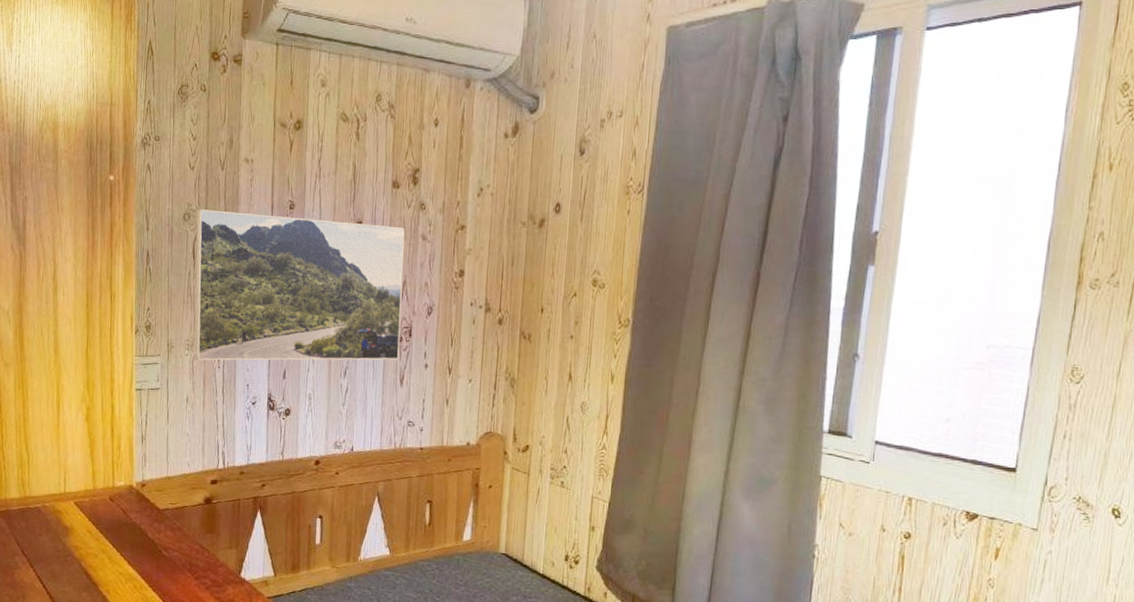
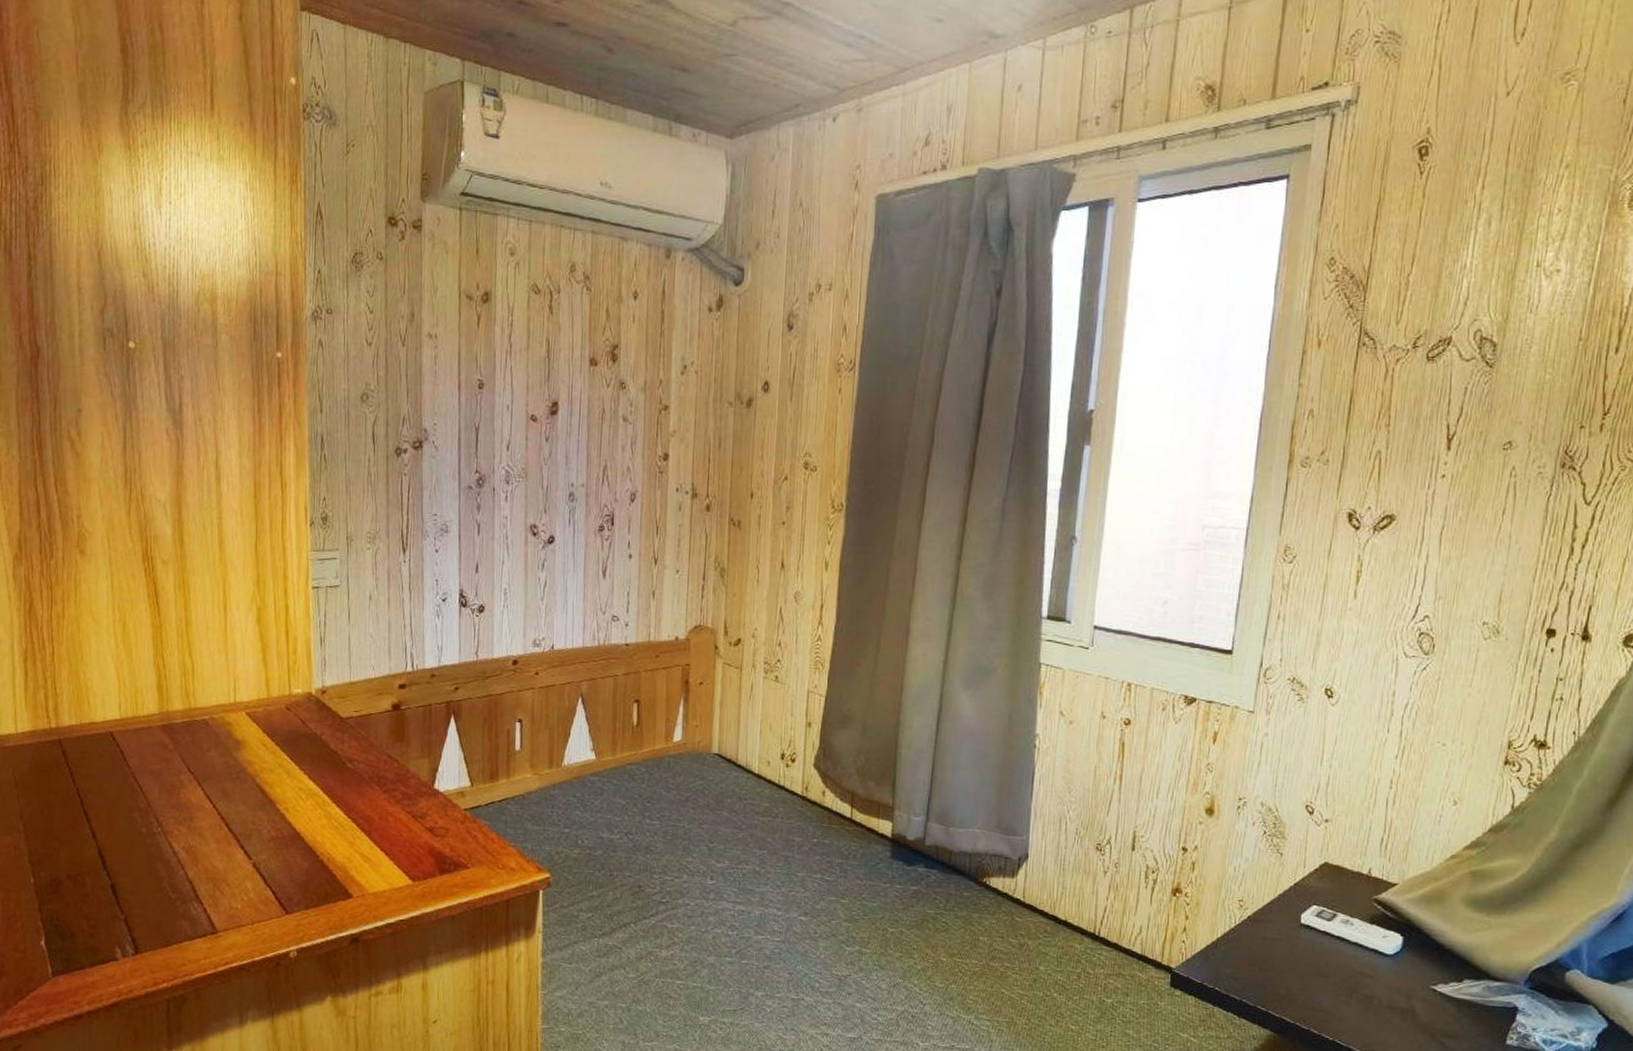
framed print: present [194,209,405,361] -> none [375,389,605,555]

